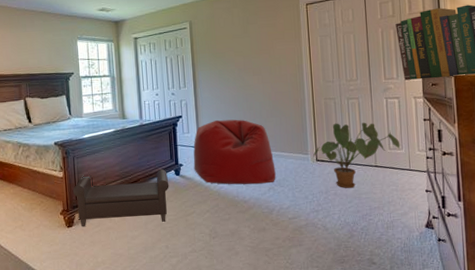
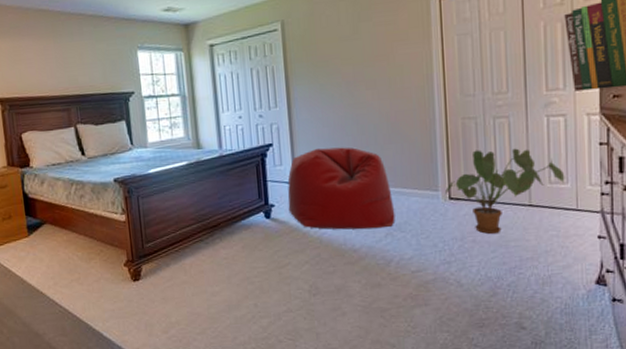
ottoman: present [73,169,169,227] -> none [138,211,258,281]

